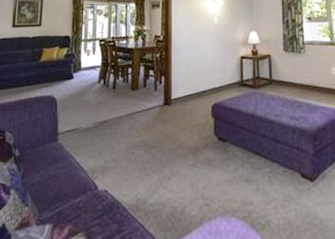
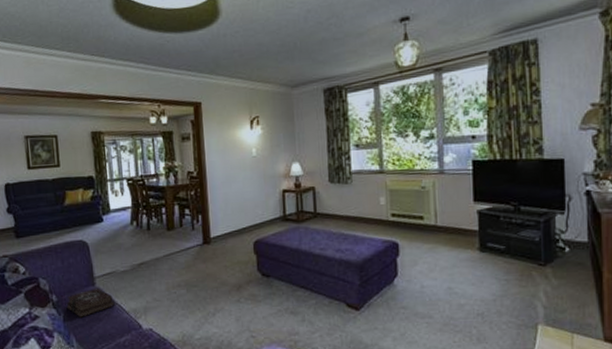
hardback book: none [27,144,74,174] -> present [66,287,115,318]

